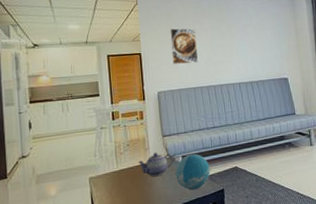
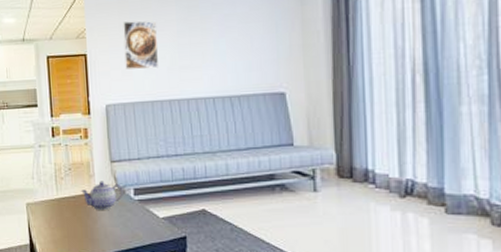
decorative ball: present [175,153,211,191] -> none [124,187,171,233]

